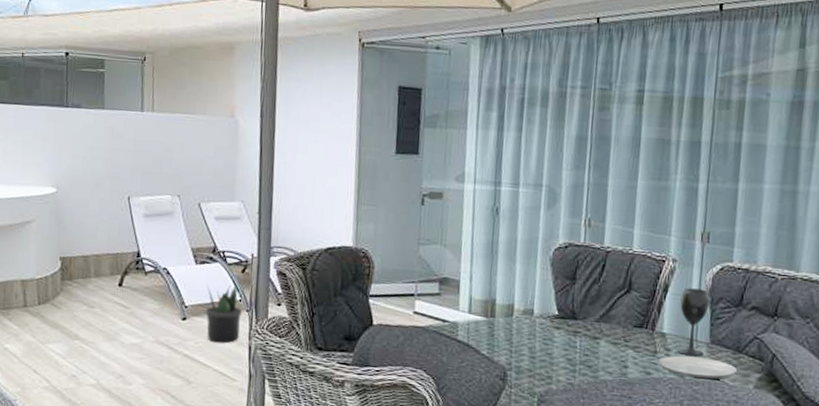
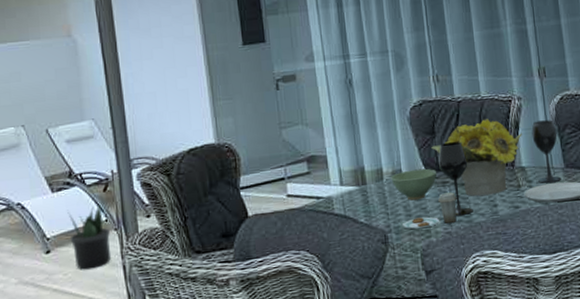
bowl: none [521,312,571,344] -> present [391,168,437,201]
plate: none [524,342,587,375] -> present [402,192,457,230]
sunflower: none [569,275,670,355] -> present [431,118,522,197]
wineglass: none [573,291,606,370] -> present [438,141,473,216]

